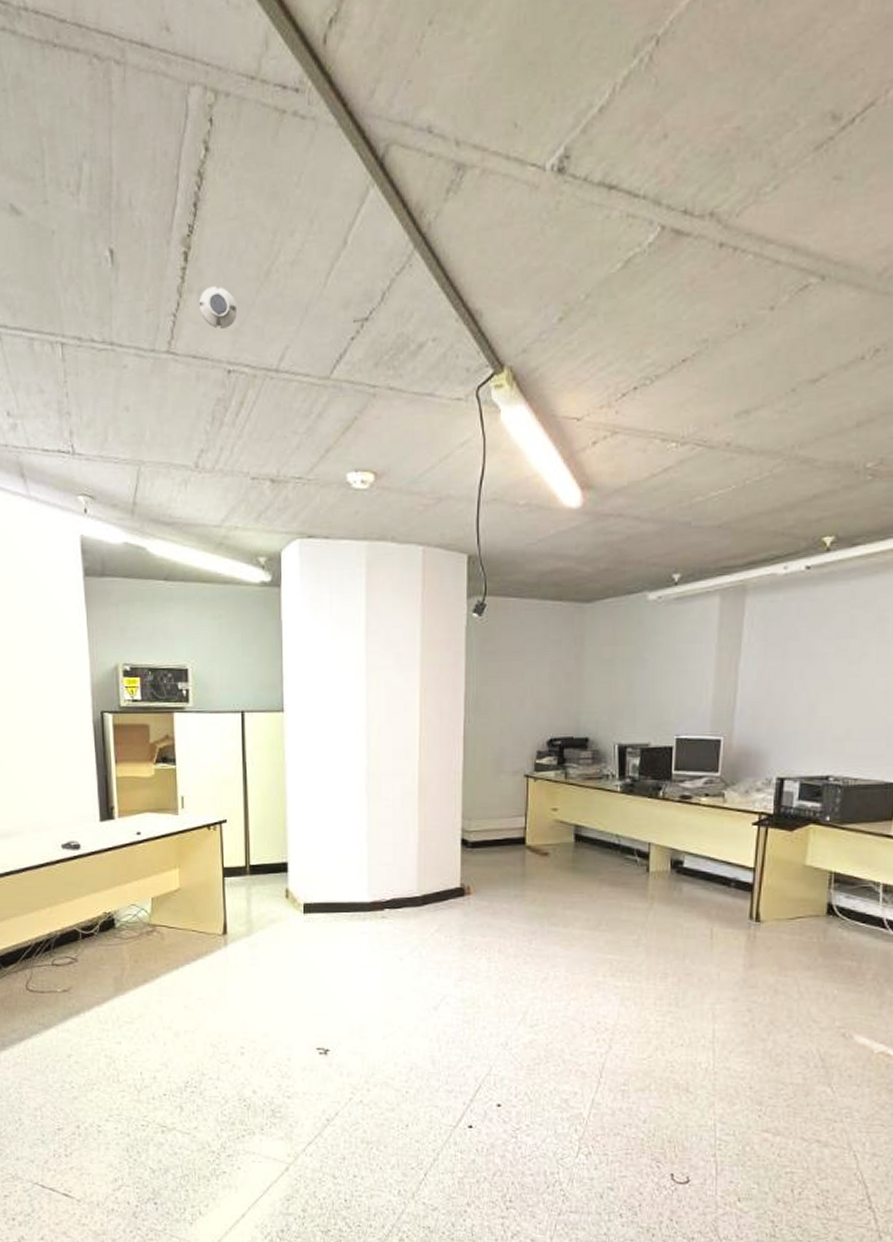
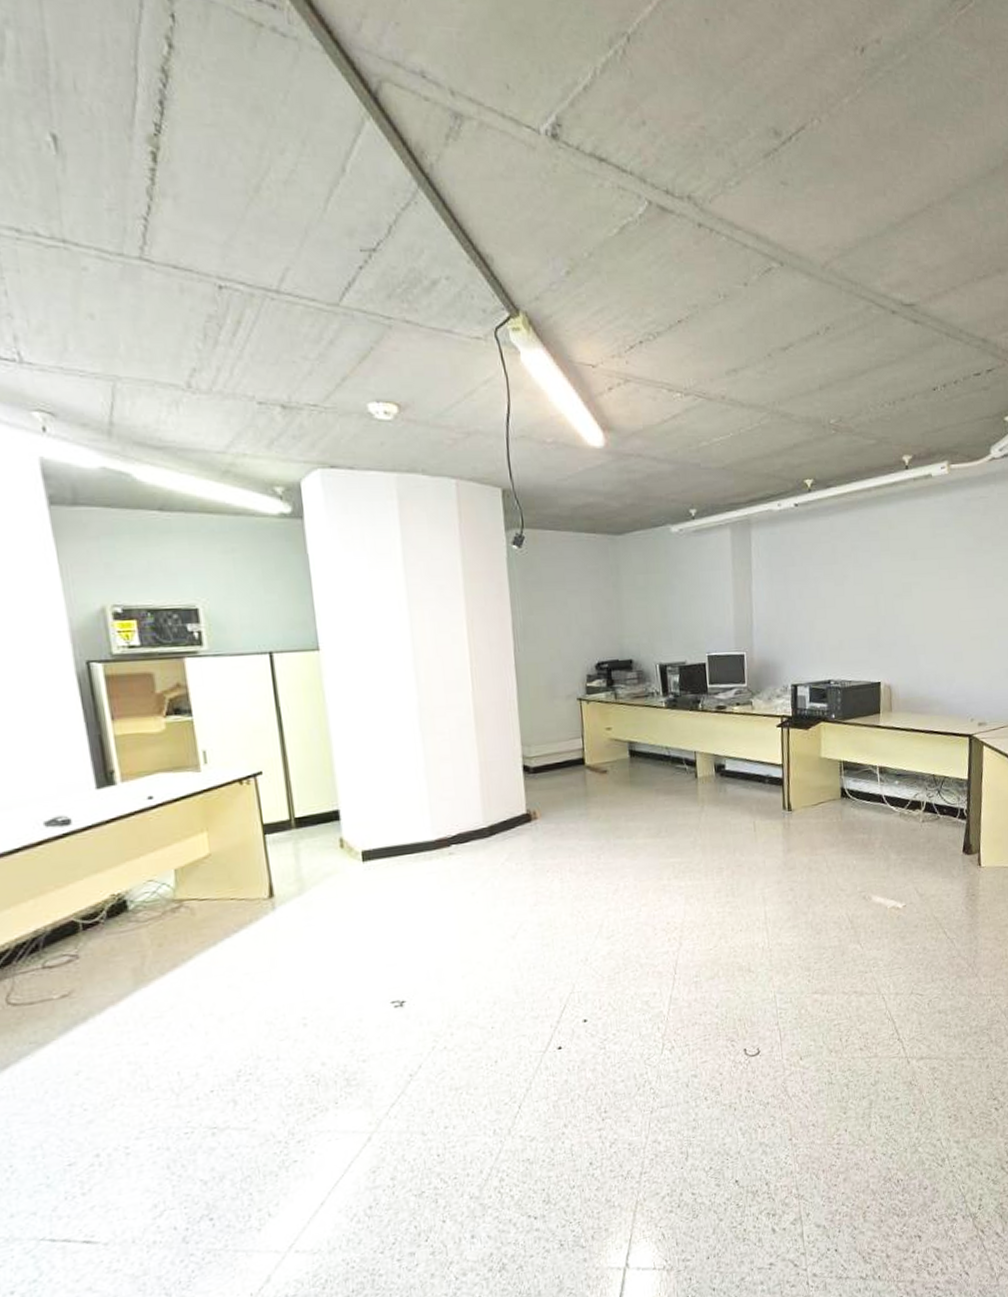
smoke detector: present [199,285,237,329] -> none [175,193,224,241]

